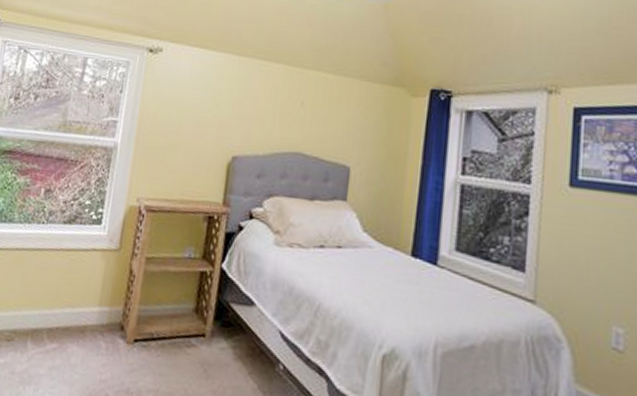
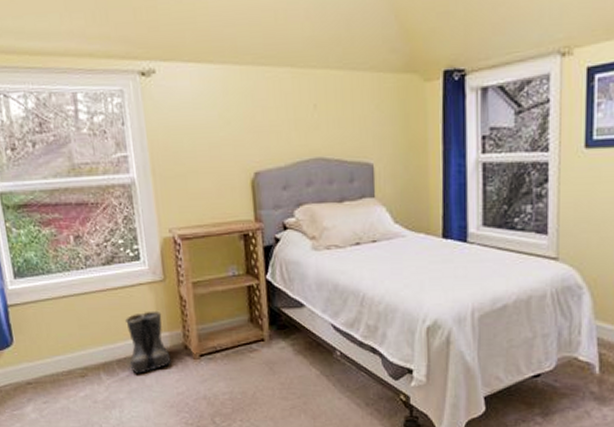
boots: none [60,279,108,349] -> present [125,310,171,374]

